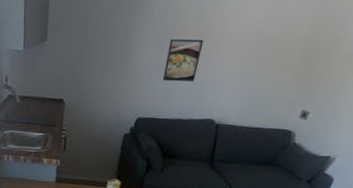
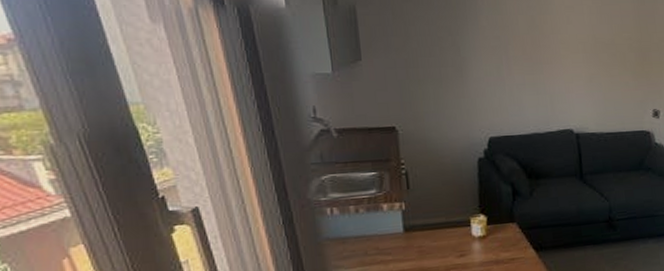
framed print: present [162,38,204,82] -> none [506,47,542,94]

